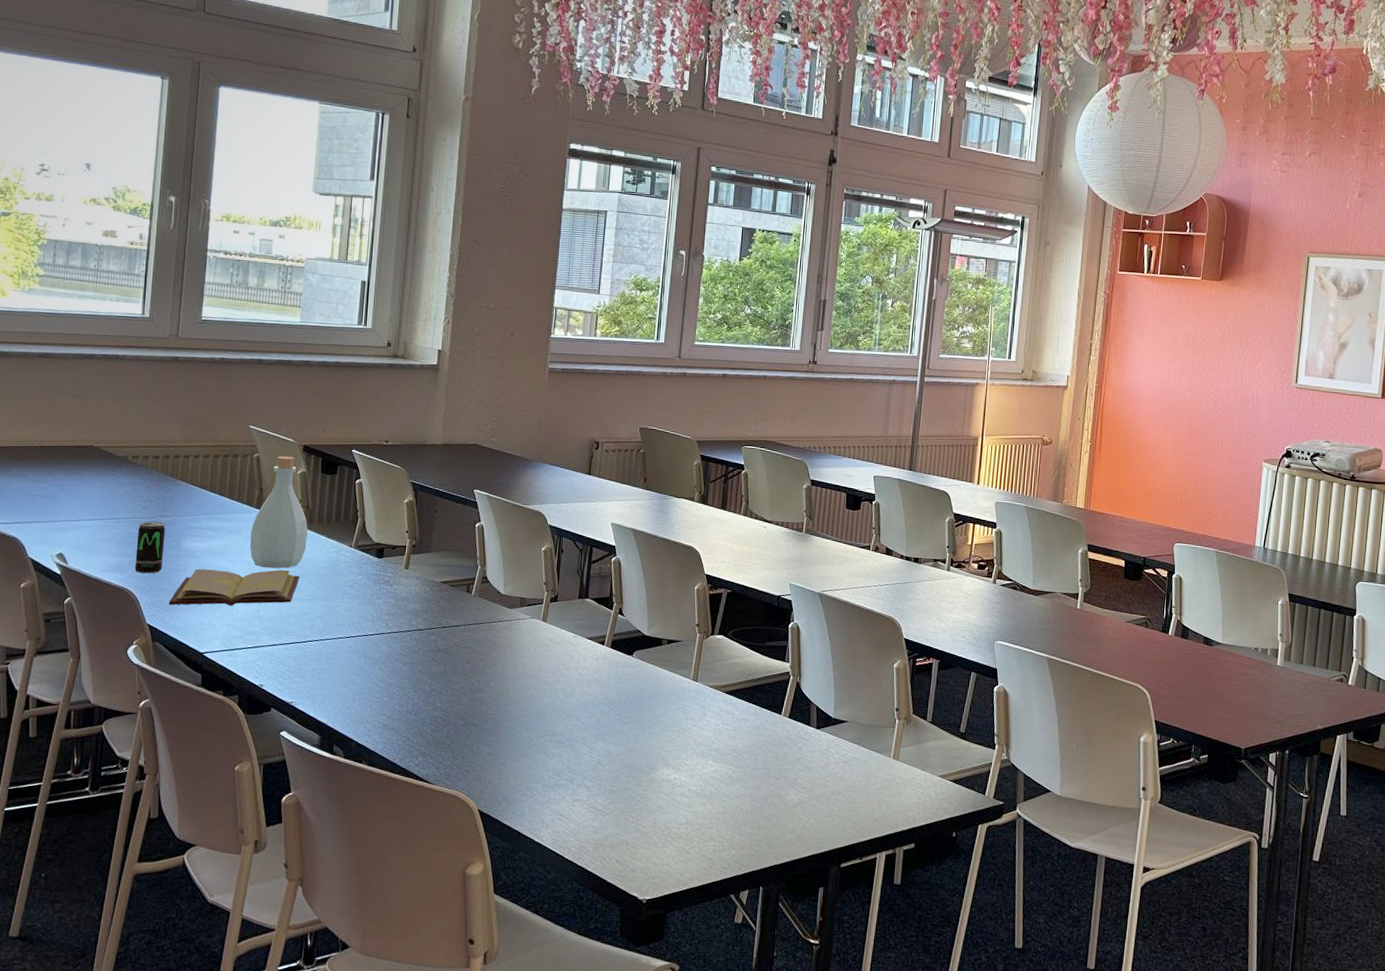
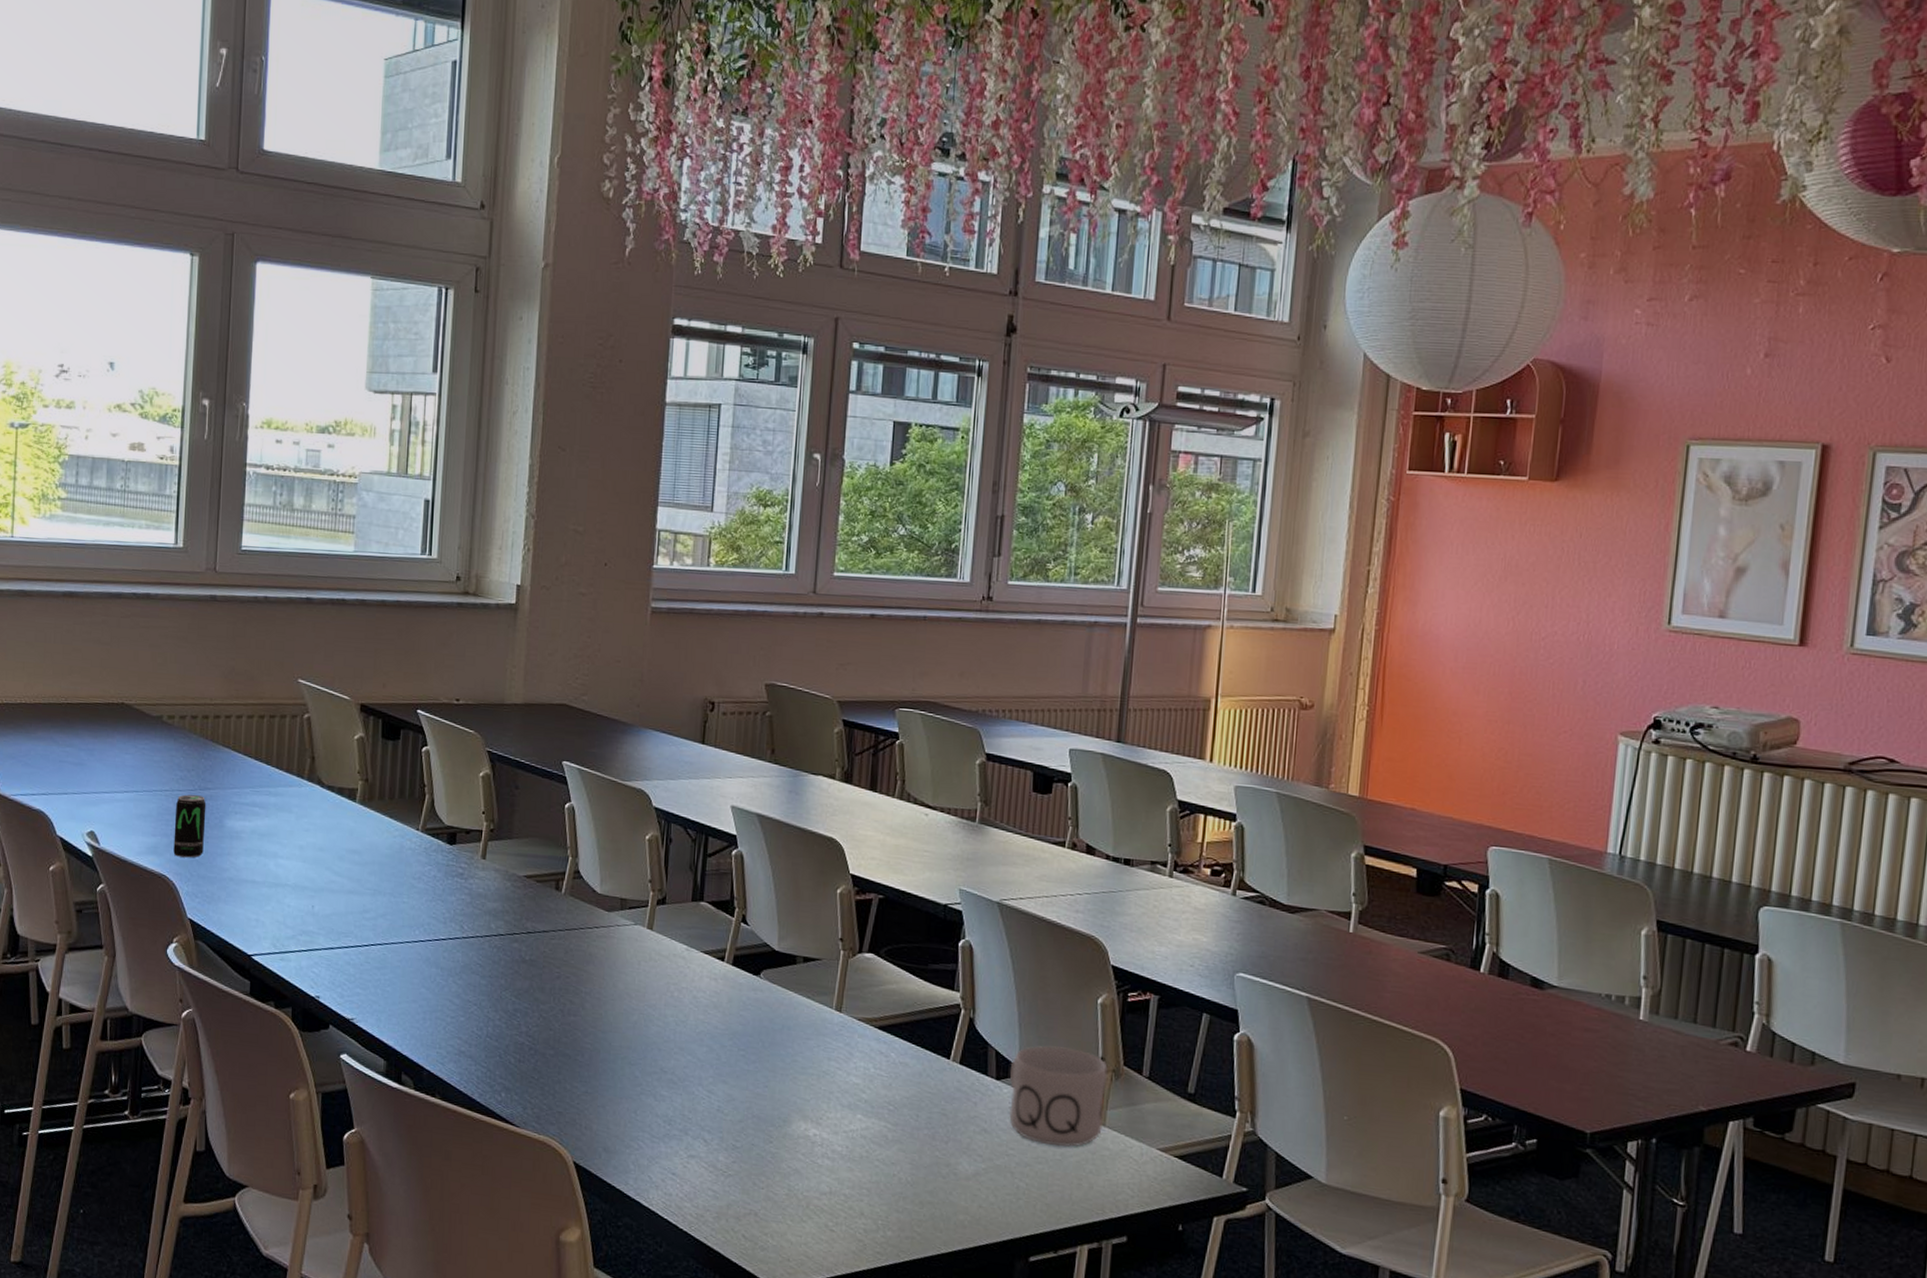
diary: present [168,569,300,605] -> none [211,853,360,899]
bottle: present [250,456,308,569] -> none [302,716,368,855]
mug: none [826,701,901,778] -> present [1009,1046,1108,1147]

